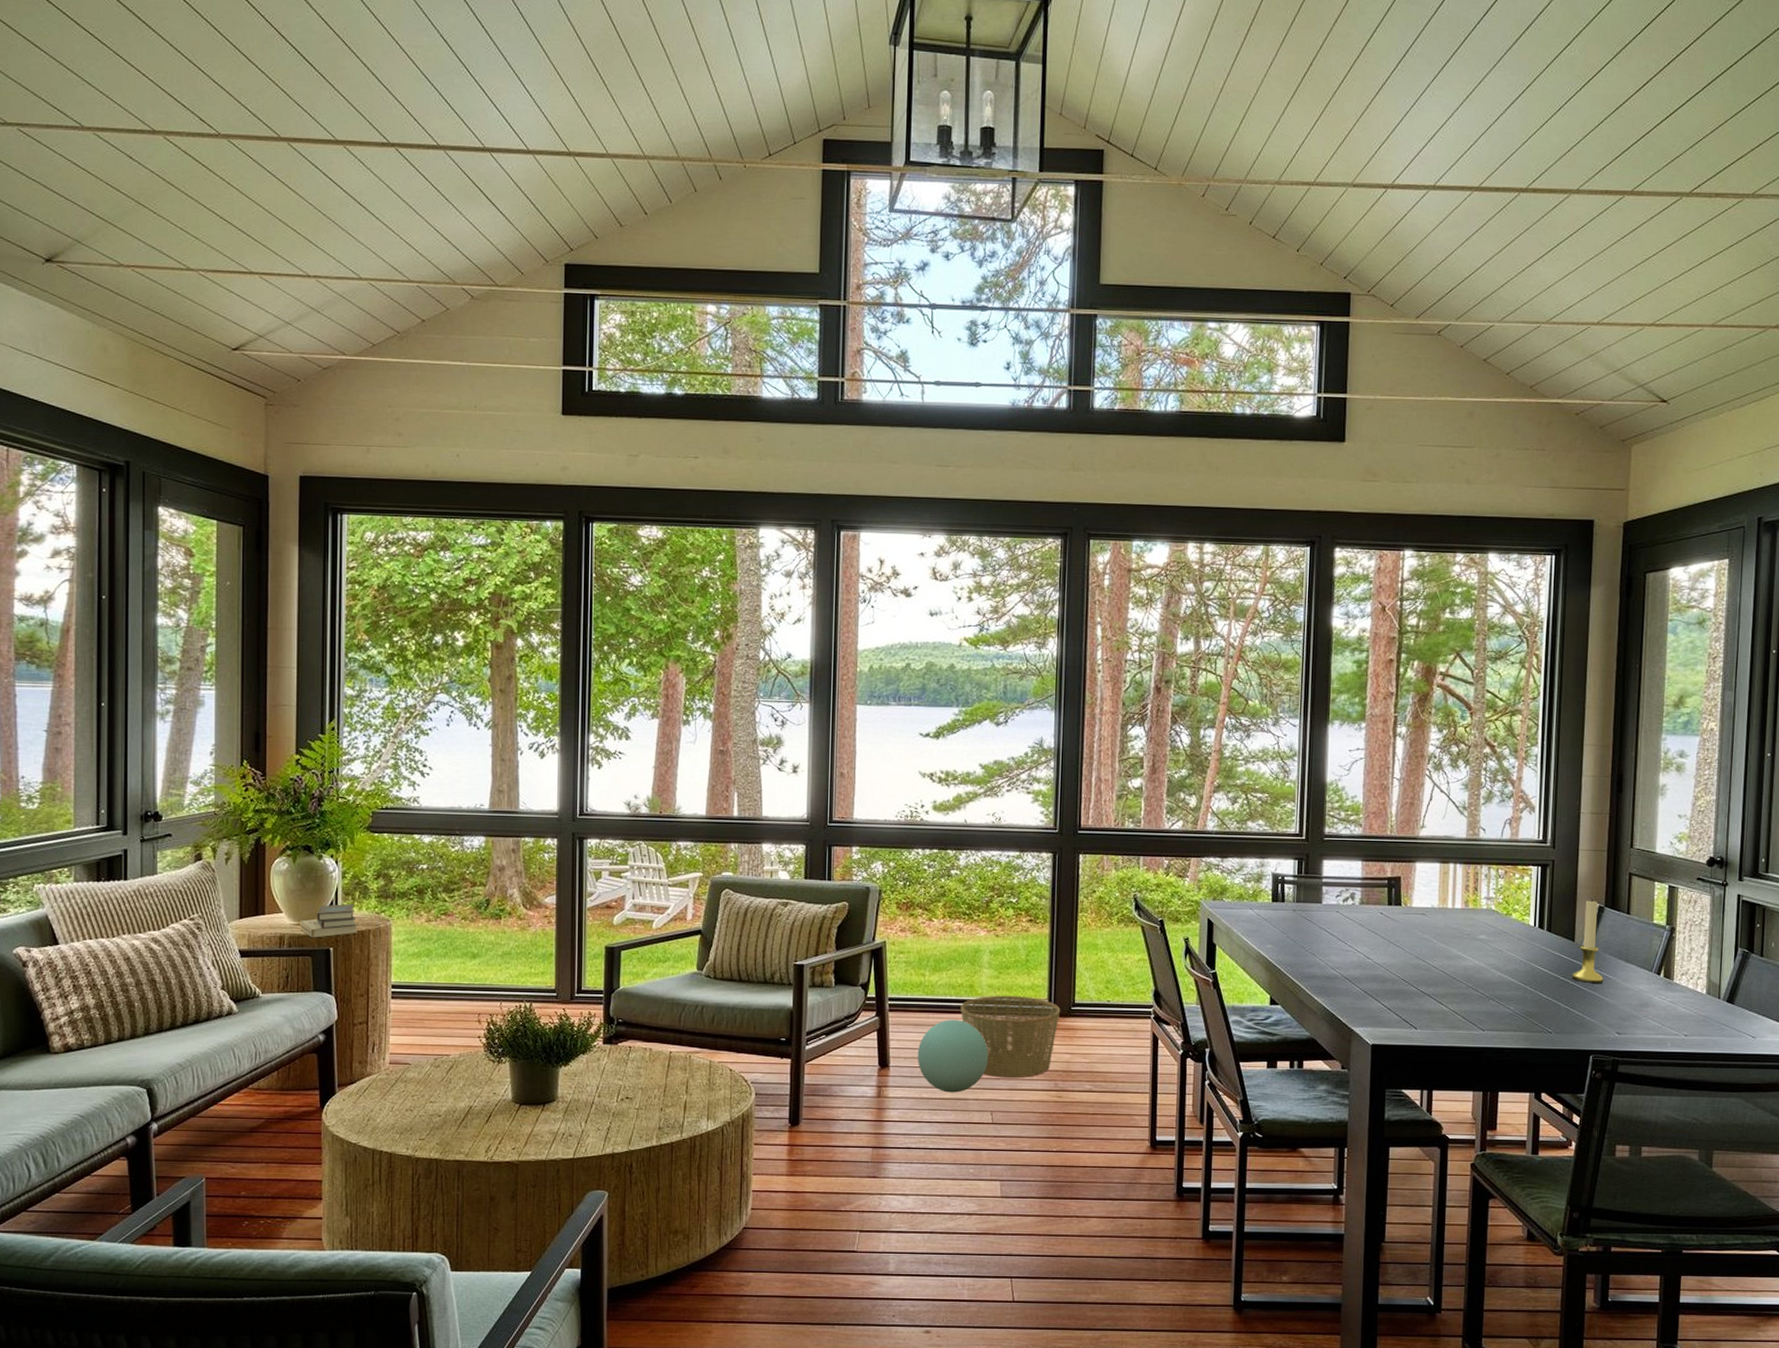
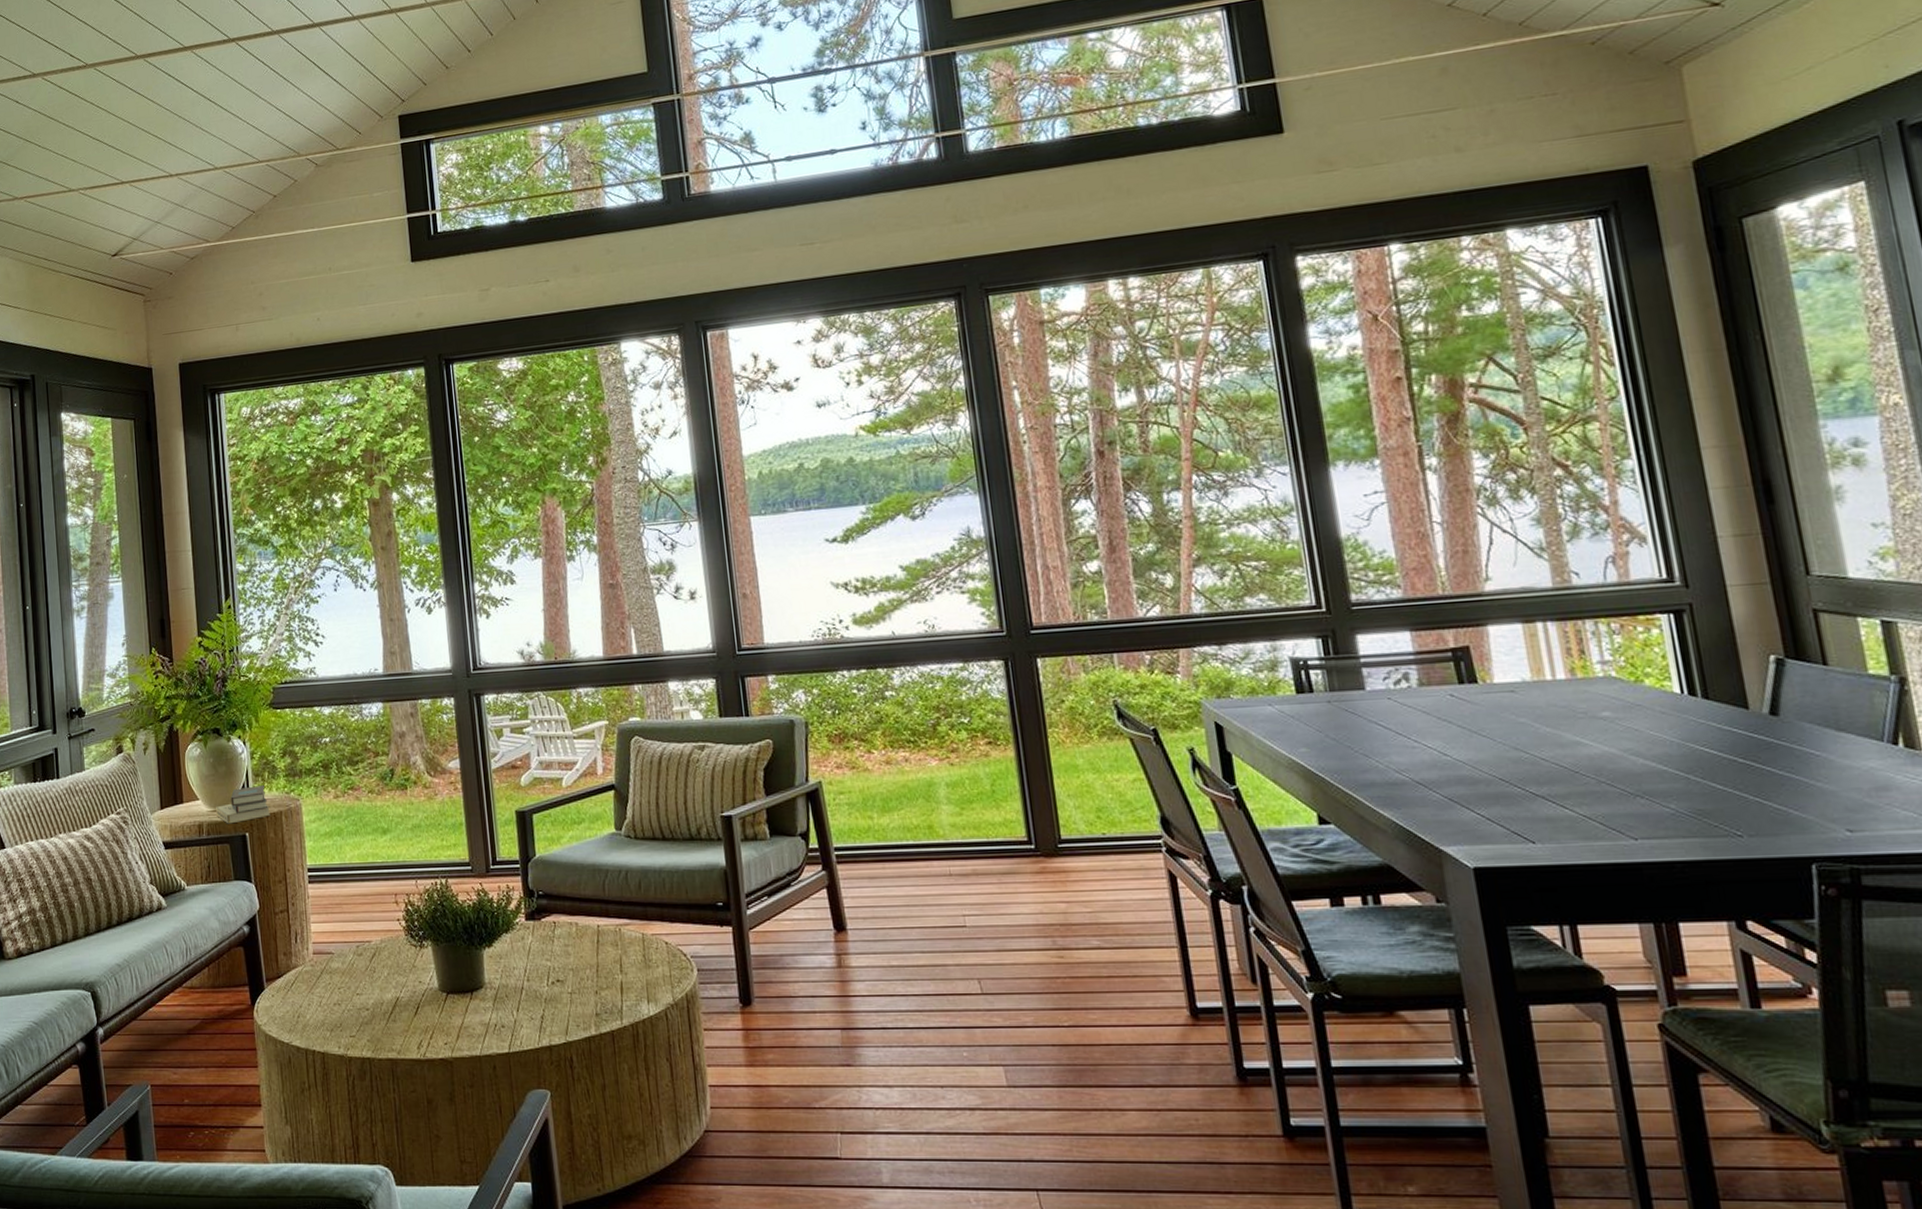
ball: present [917,1019,989,1093] -> none [877,868,965,958]
basket: present [960,995,1061,1078] -> none [921,834,1045,937]
candle holder: present [1571,899,1604,984] -> none [1753,649,1808,765]

